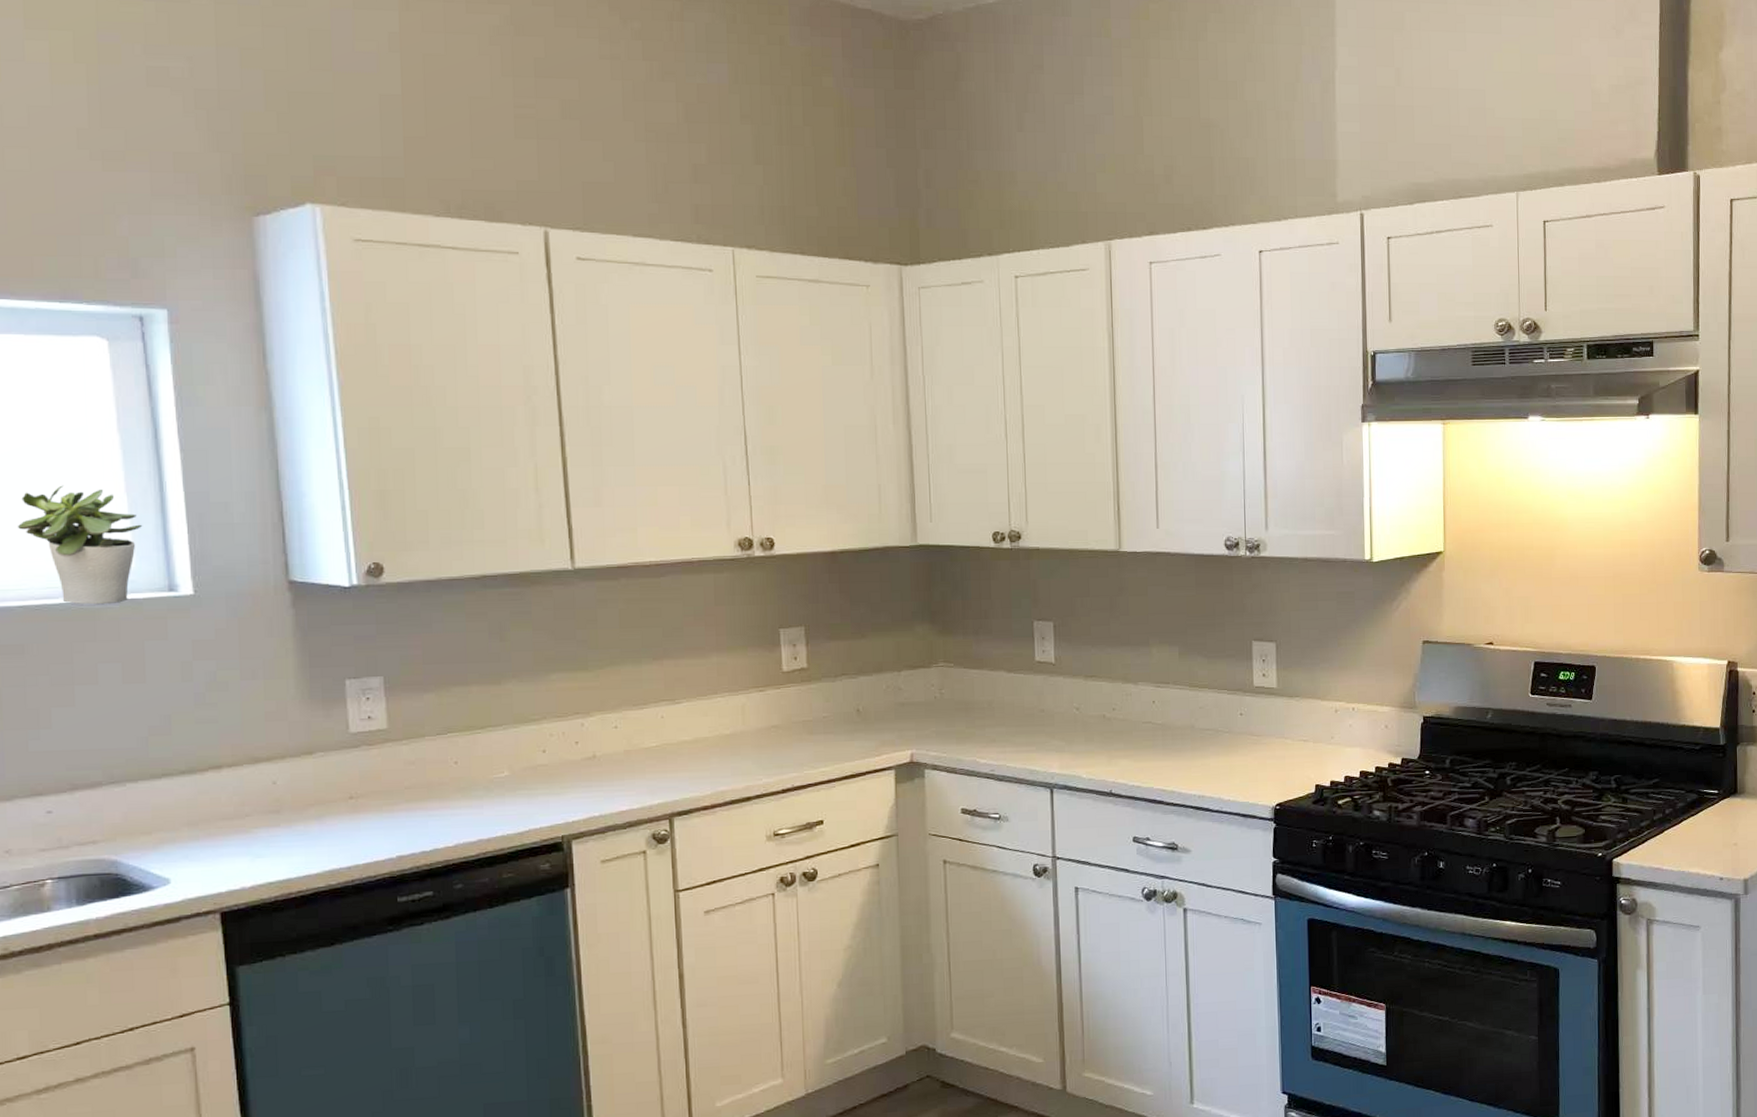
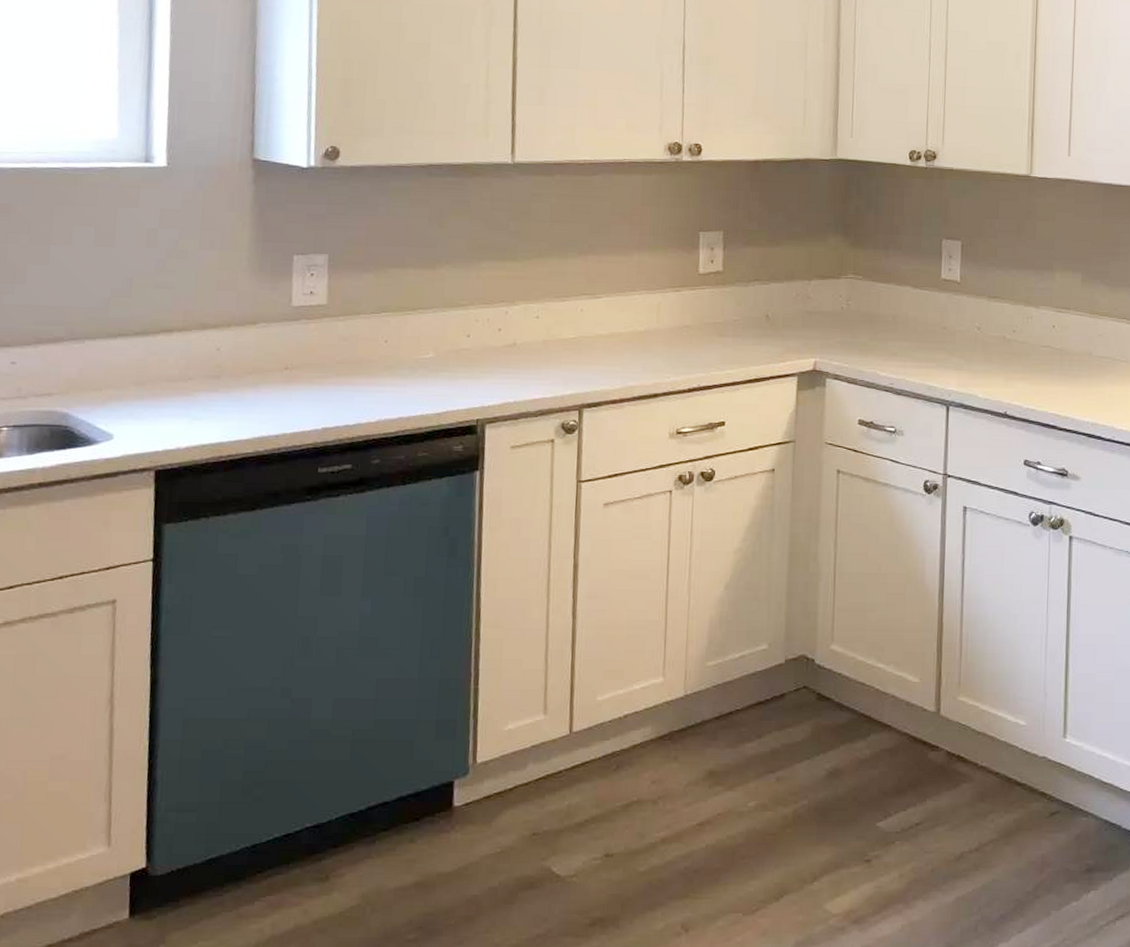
potted plant: present [18,485,143,605] -> none [19,58,129,171]

